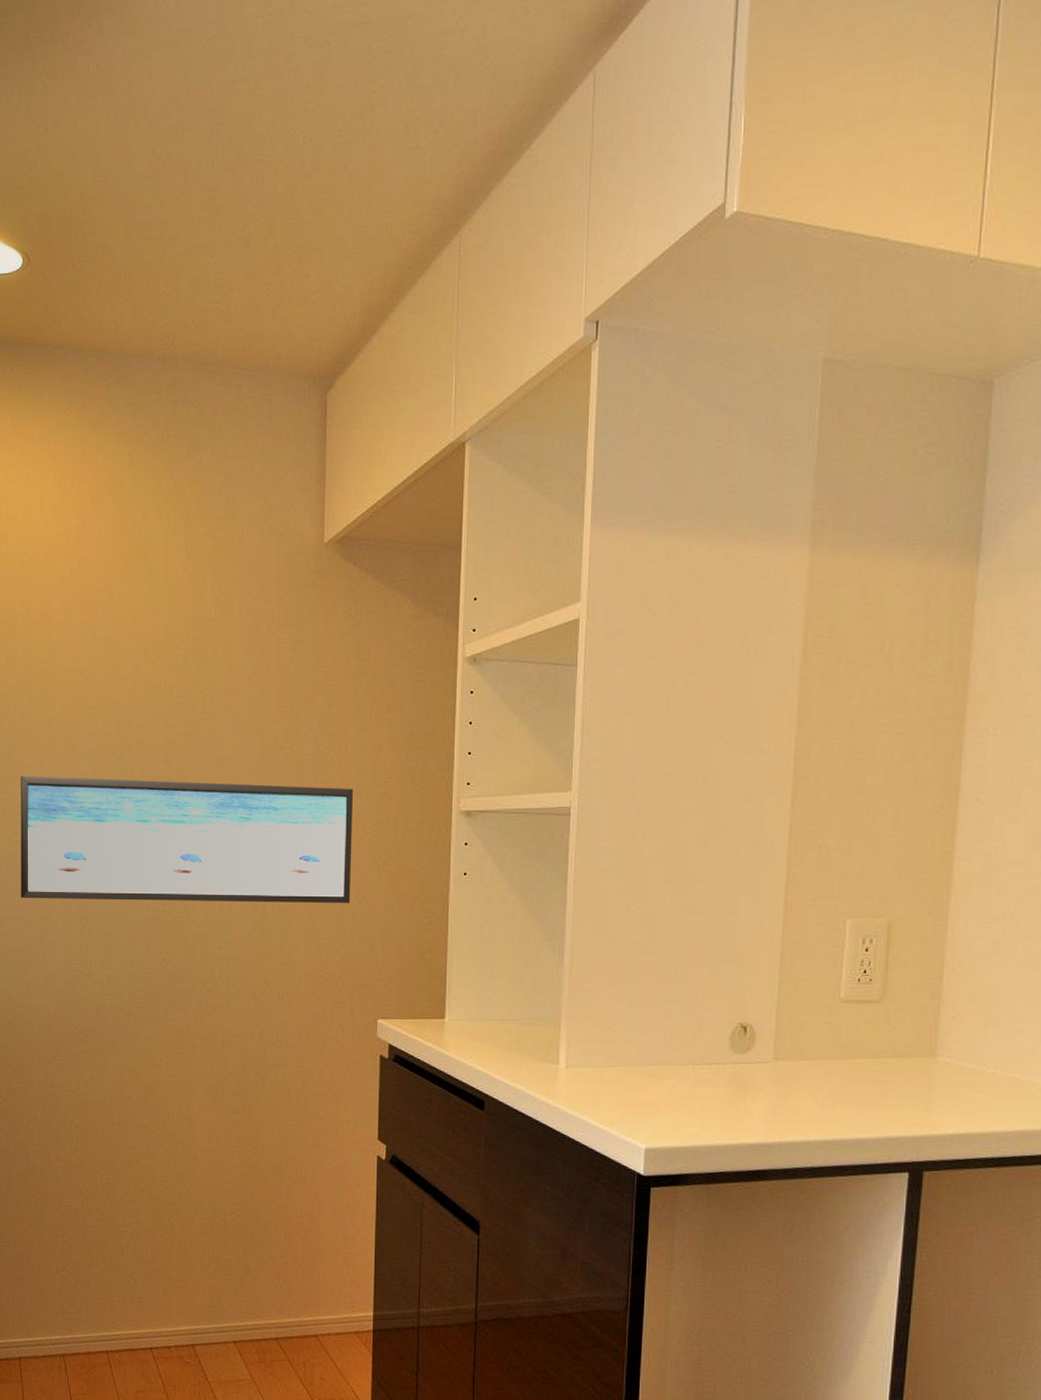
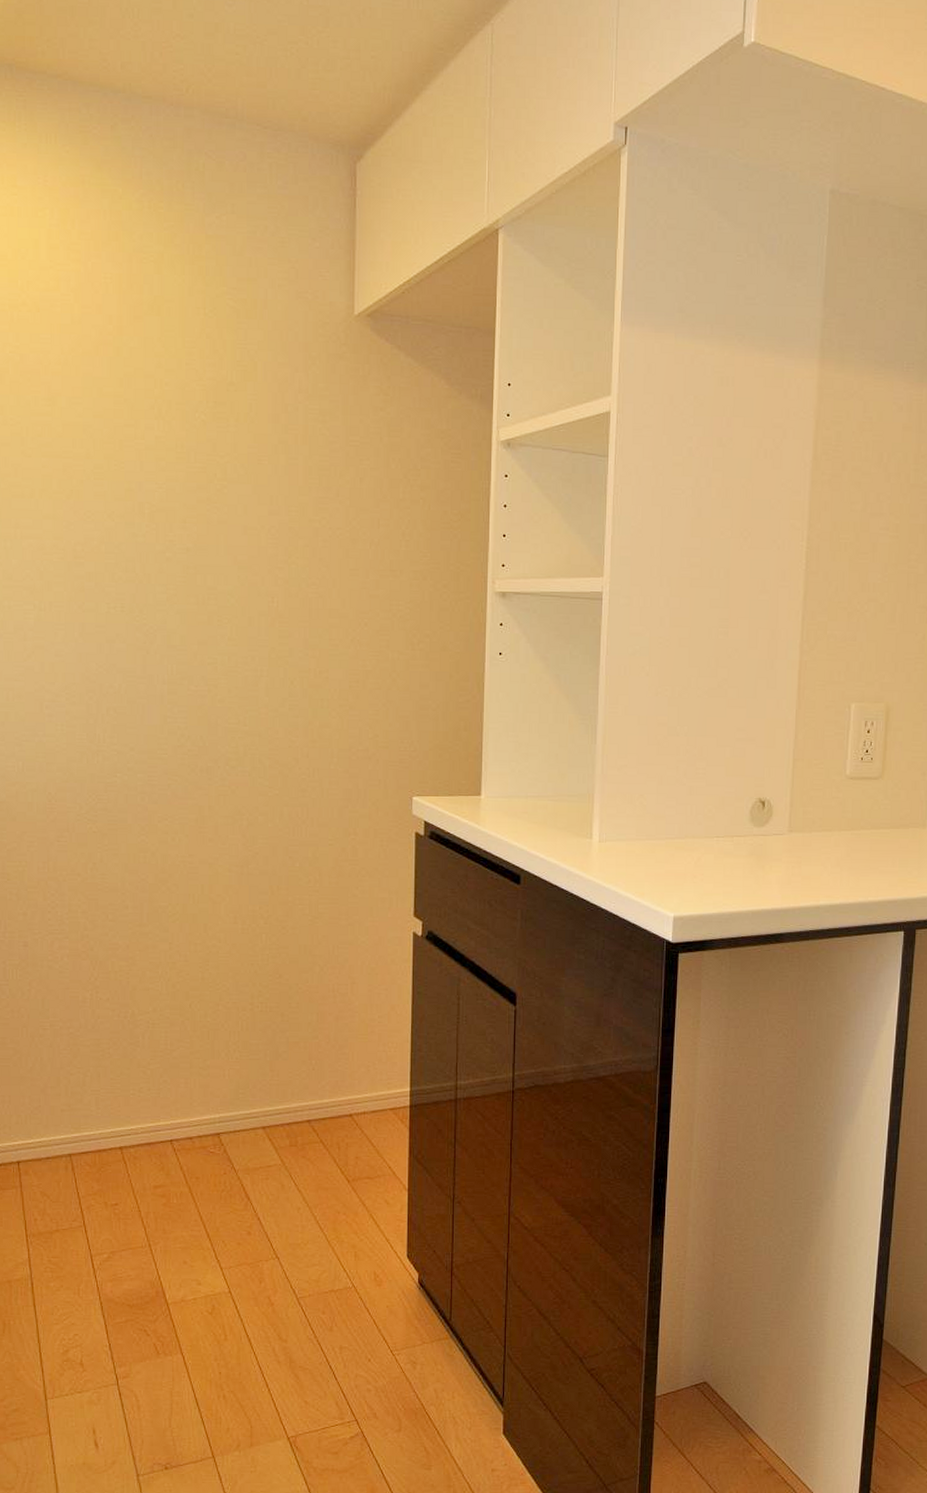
wall art: present [20,775,354,904] -> none [13,535,387,681]

